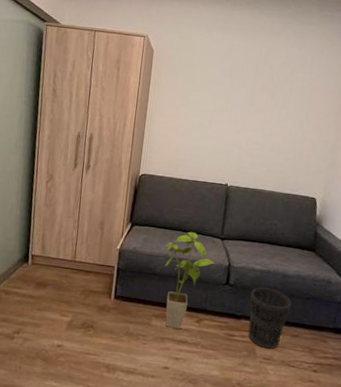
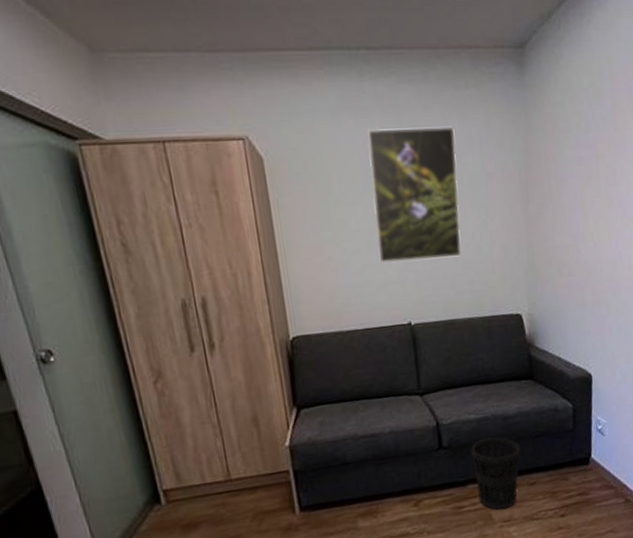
house plant: present [165,231,215,329] -> none [350,395,420,525]
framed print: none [215,42,294,144] -> present [367,126,463,263]

